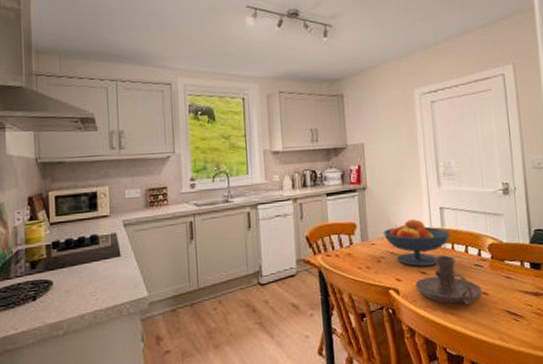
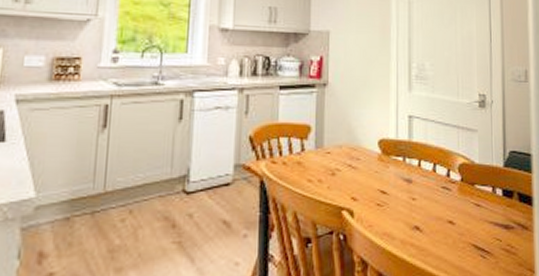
fruit bowl: present [382,218,450,267] -> none [341,125,418,184]
candle holder: present [415,255,482,306] -> none [373,173,448,236]

